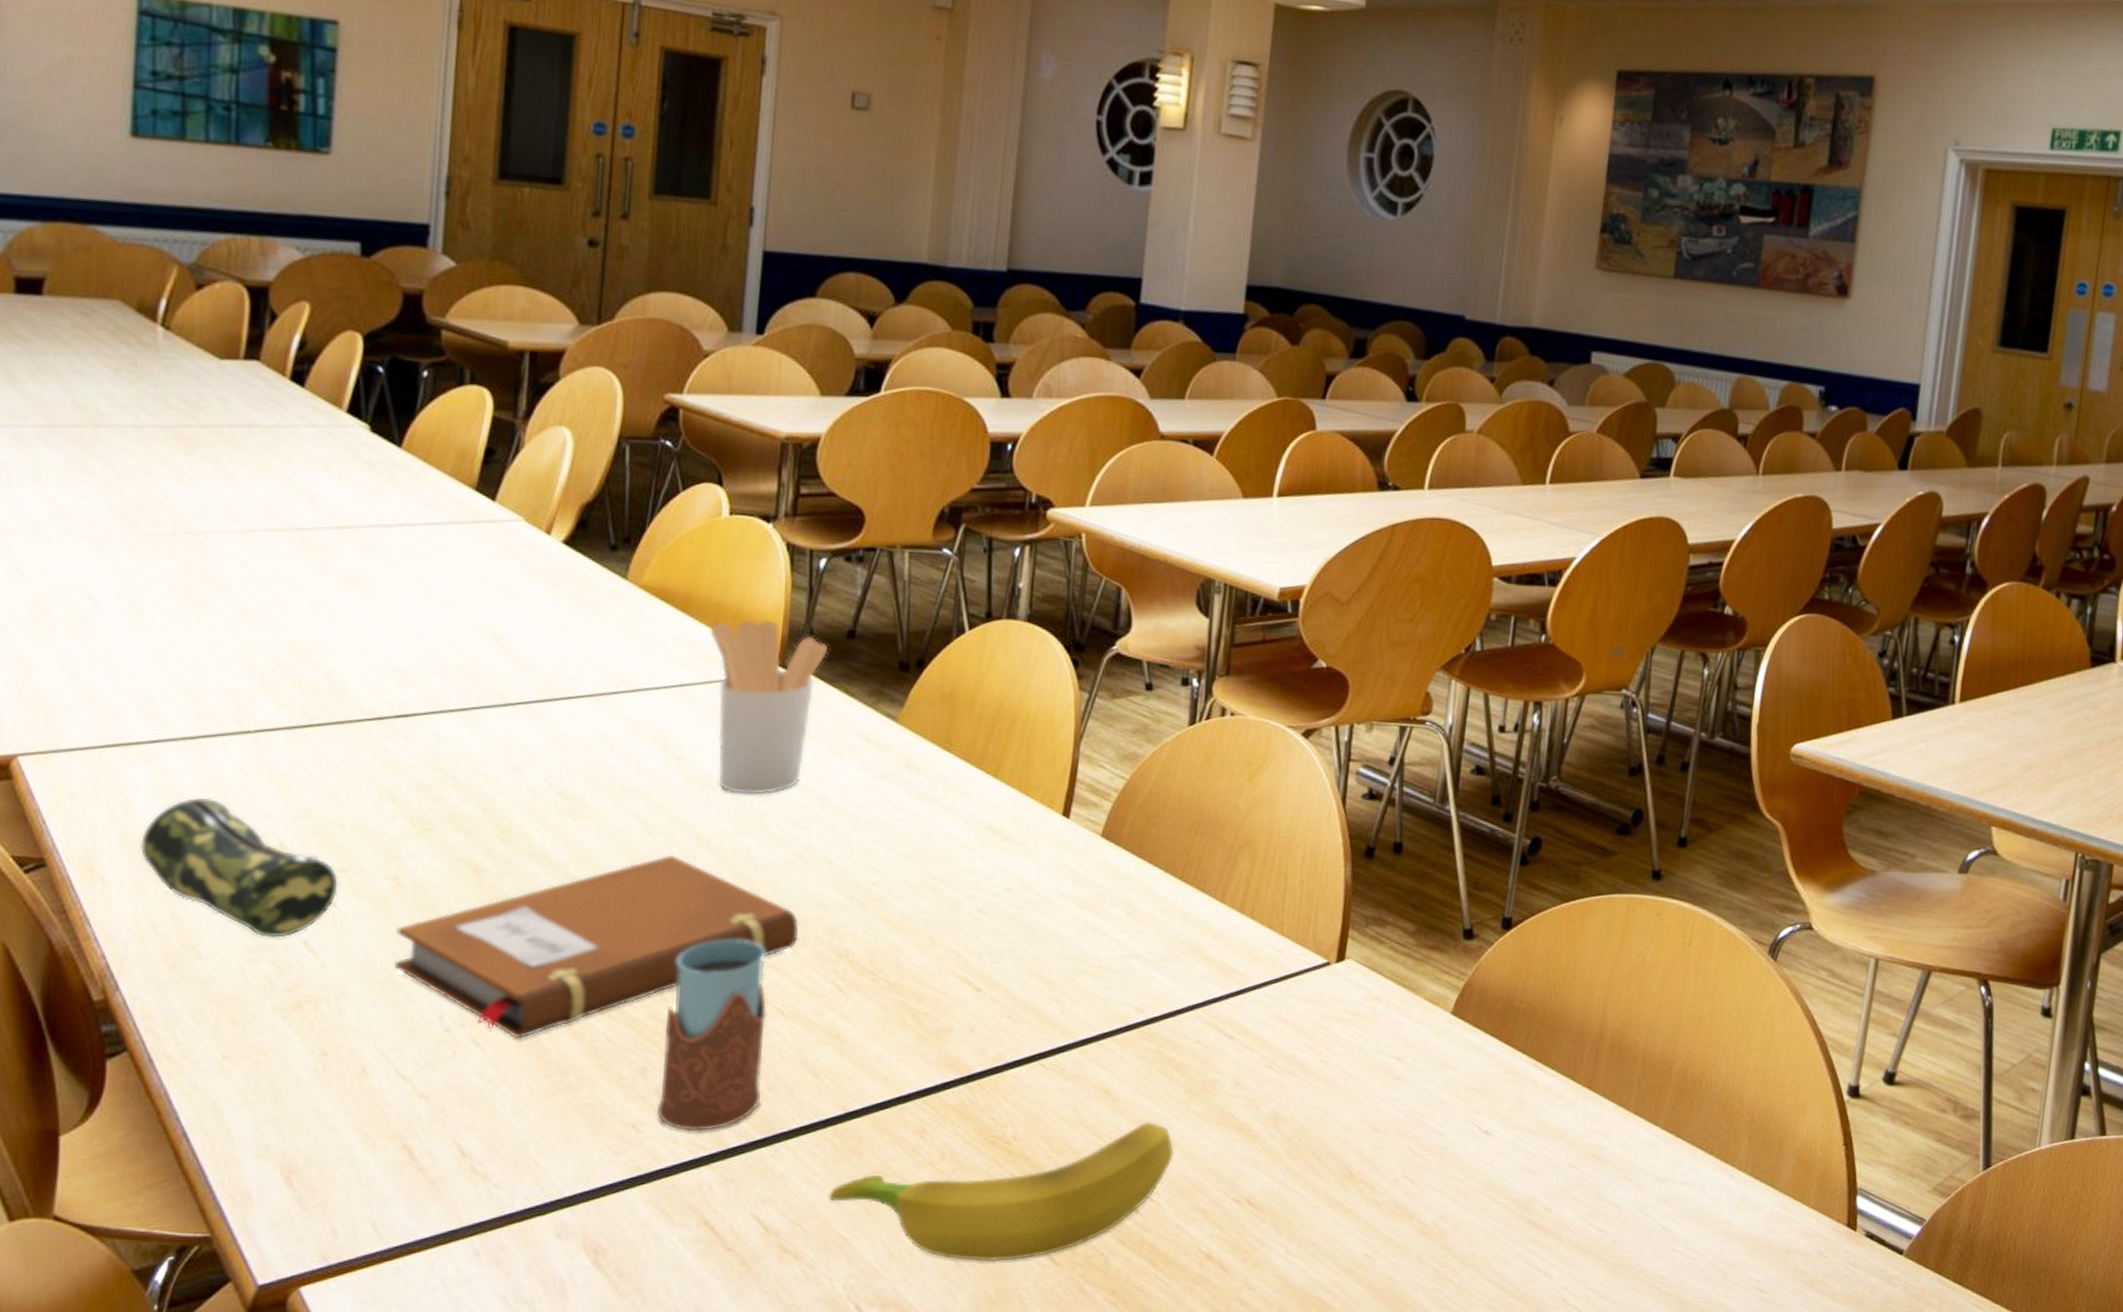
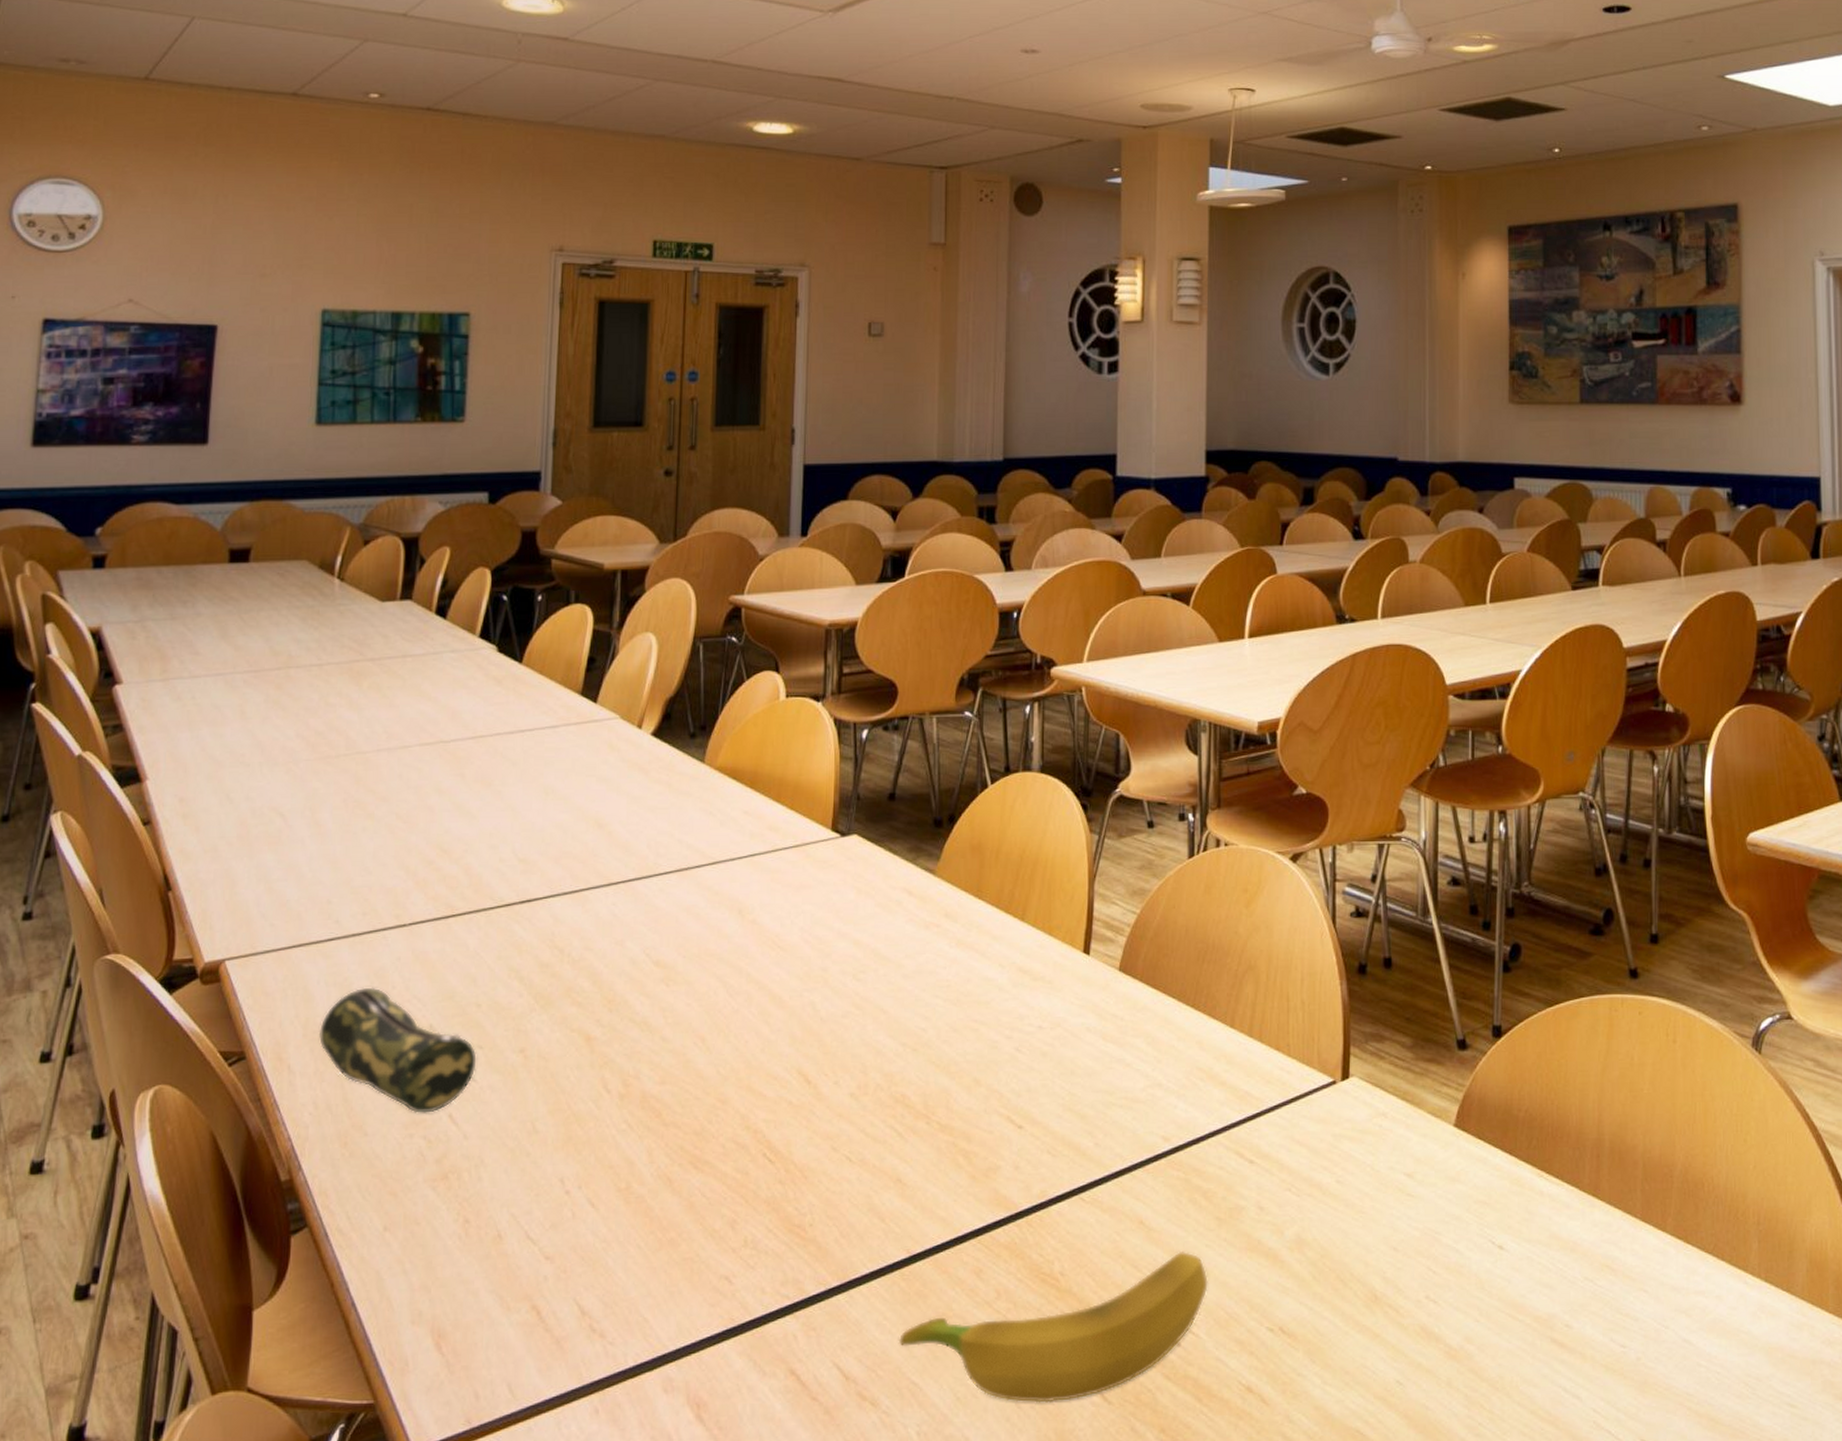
notebook: present [395,854,800,1039] -> none [523,1013,861,1198]
drinking glass: present [656,939,768,1132] -> none [745,1090,837,1282]
utensil holder: present [709,619,828,795] -> none [774,789,873,952]

